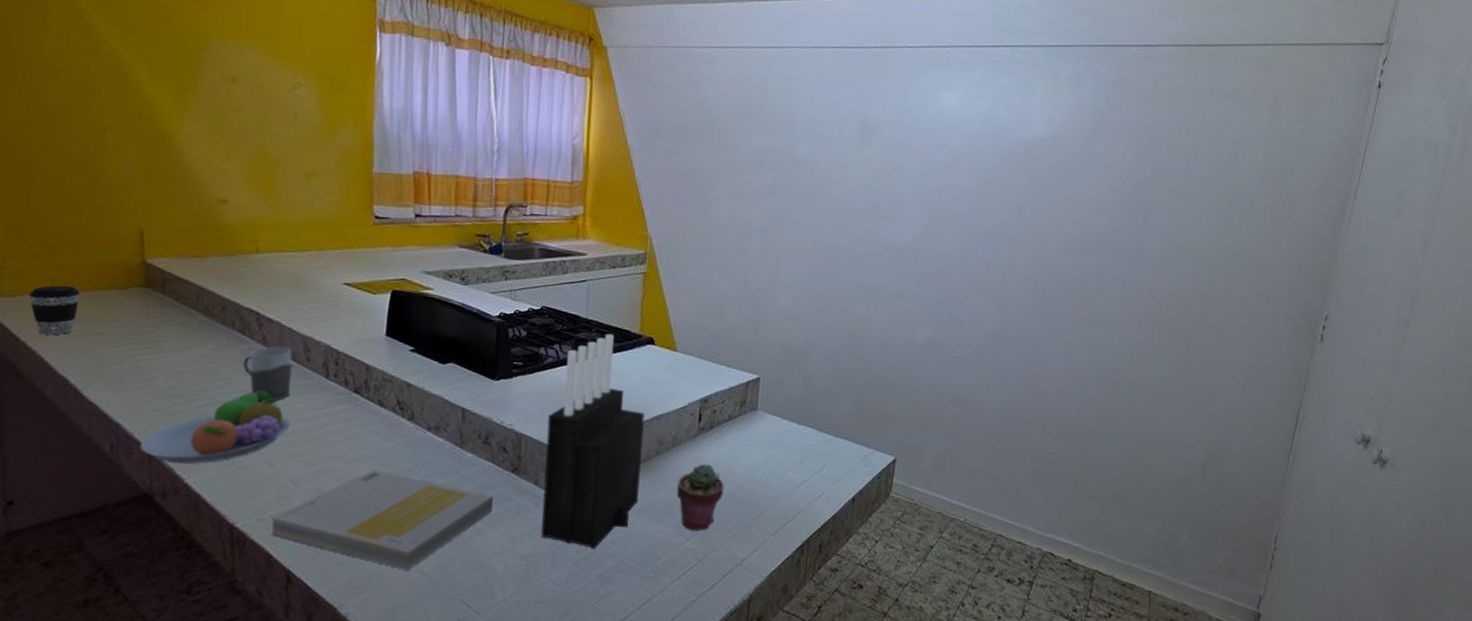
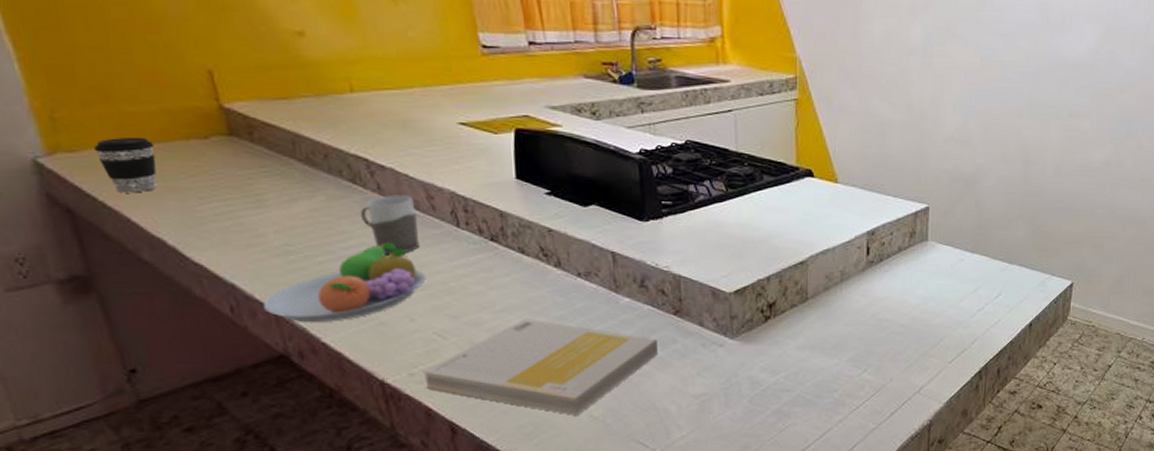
knife block: present [541,334,645,549] -> none [706,167,809,386]
potted succulent: present [677,463,724,530] -> none [849,297,898,362]

